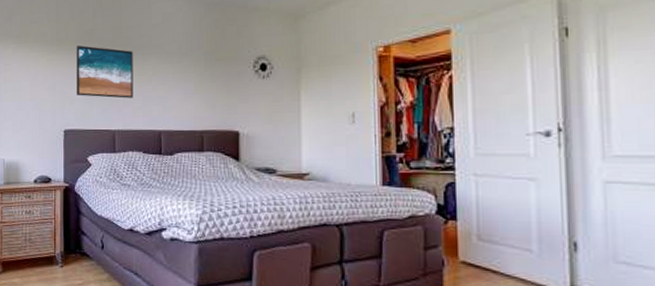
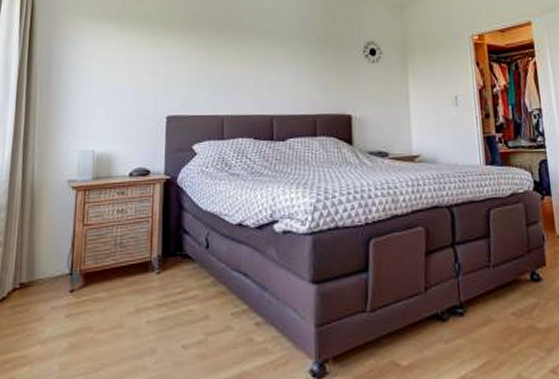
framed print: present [77,45,133,98] -> none [182,26,244,82]

